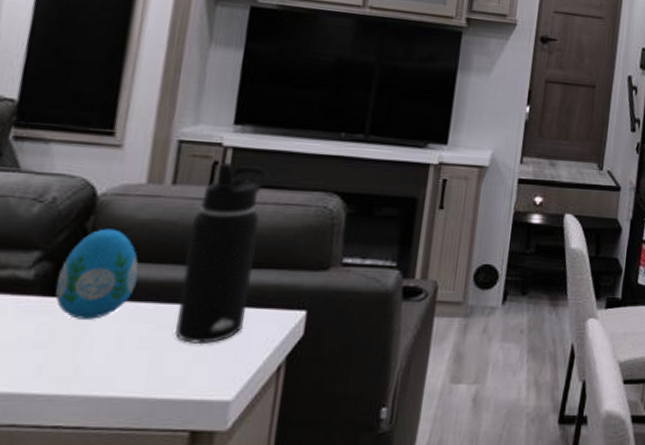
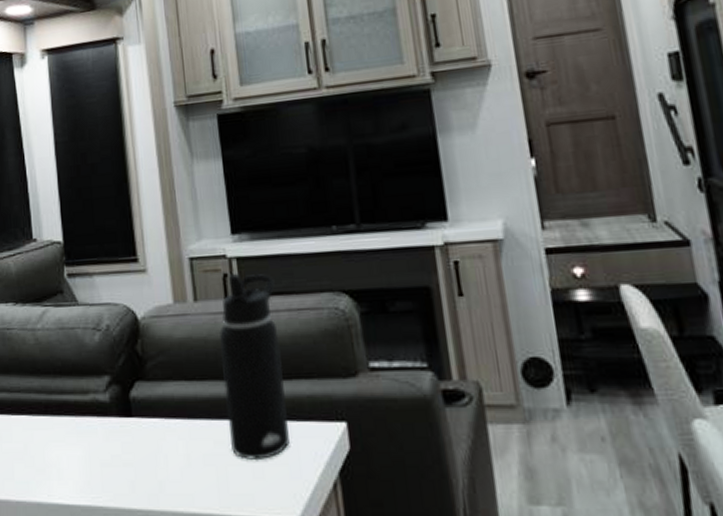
decorative egg: present [55,228,139,319] -> none [126,350,188,438]

